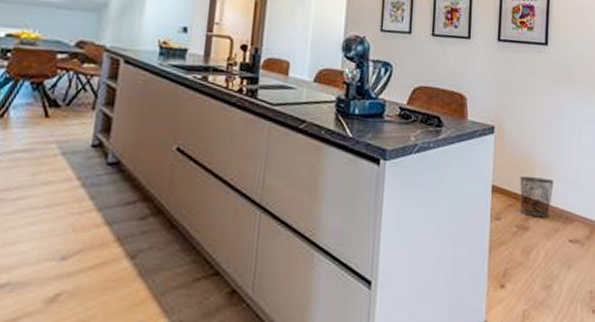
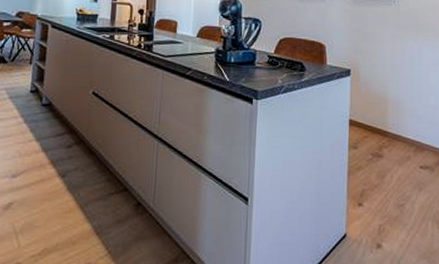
waste bin: present [519,176,554,216] -> none [373,112,405,146]

